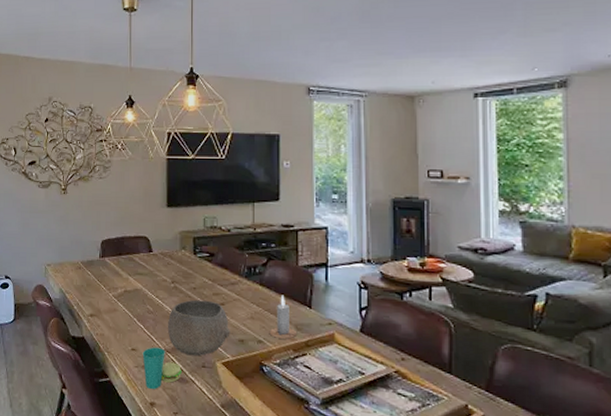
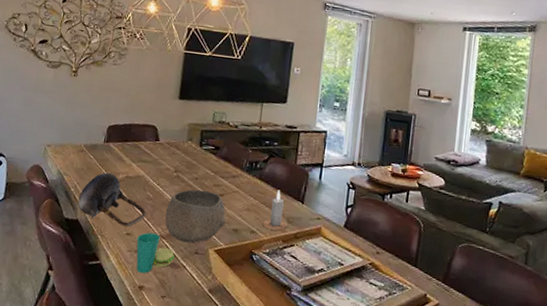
teapot: none [81,288,148,342] -> present [77,172,146,227]

